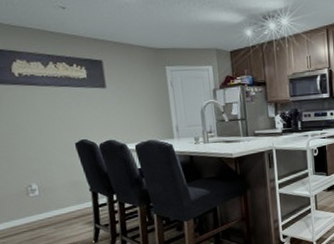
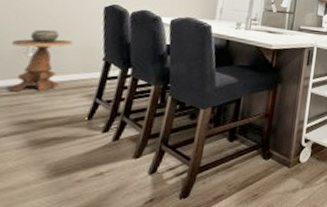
side table: none [12,171,63,228] -> present [8,29,73,92]

